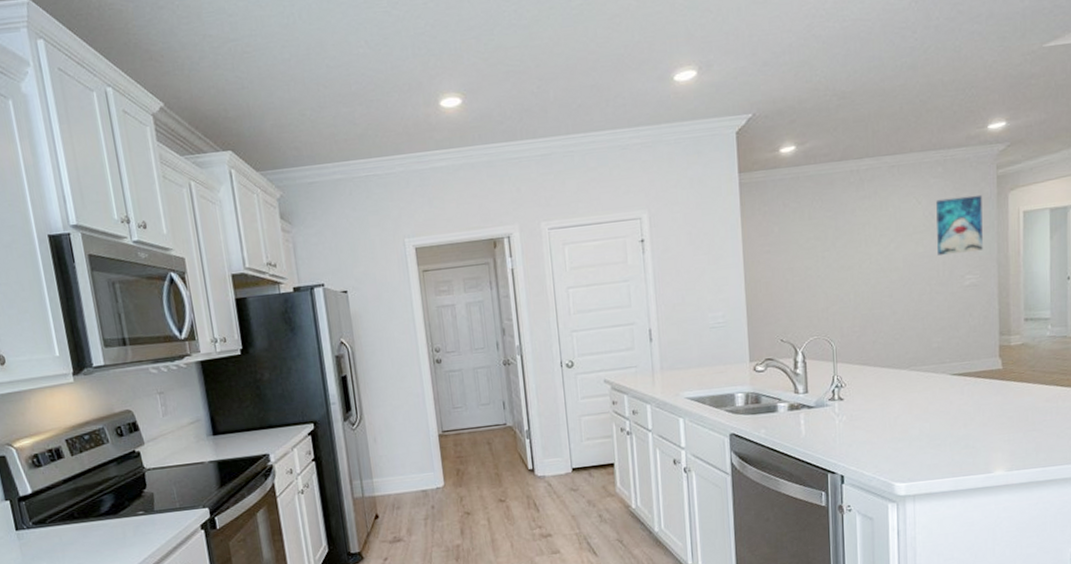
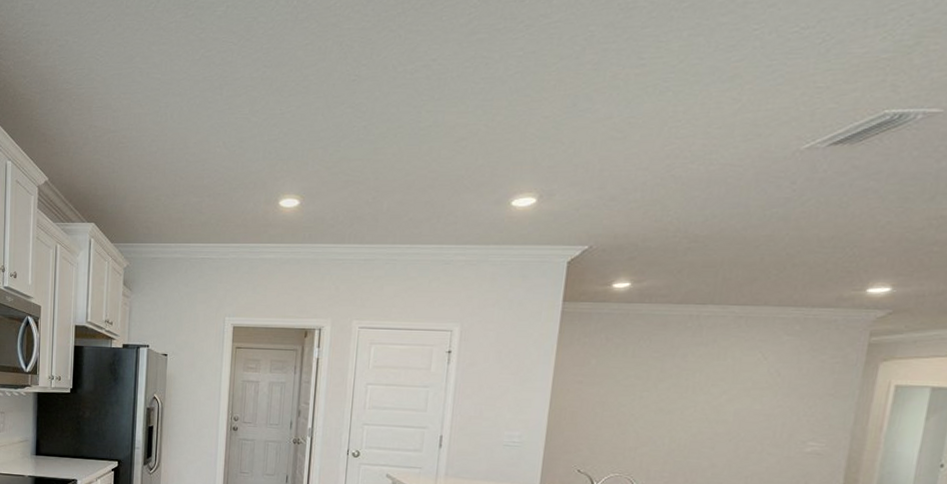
wall art: present [936,194,983,255] -> none [778,358,845,419]

